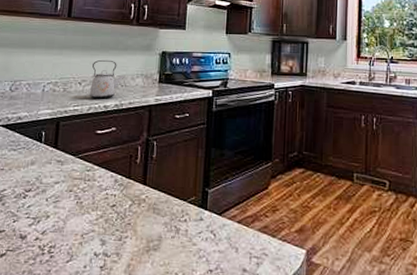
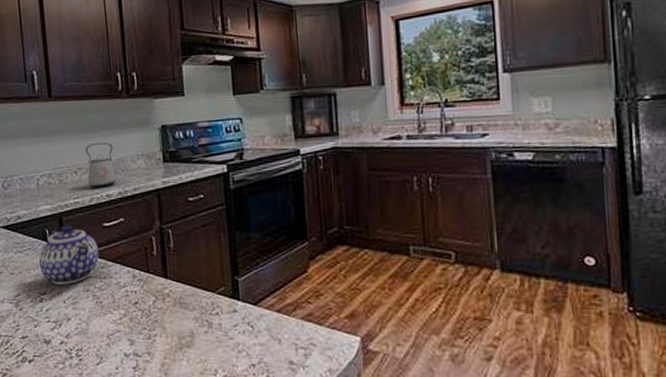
teapot: none [29,129,88,184] -> present [38,225,99,285]

